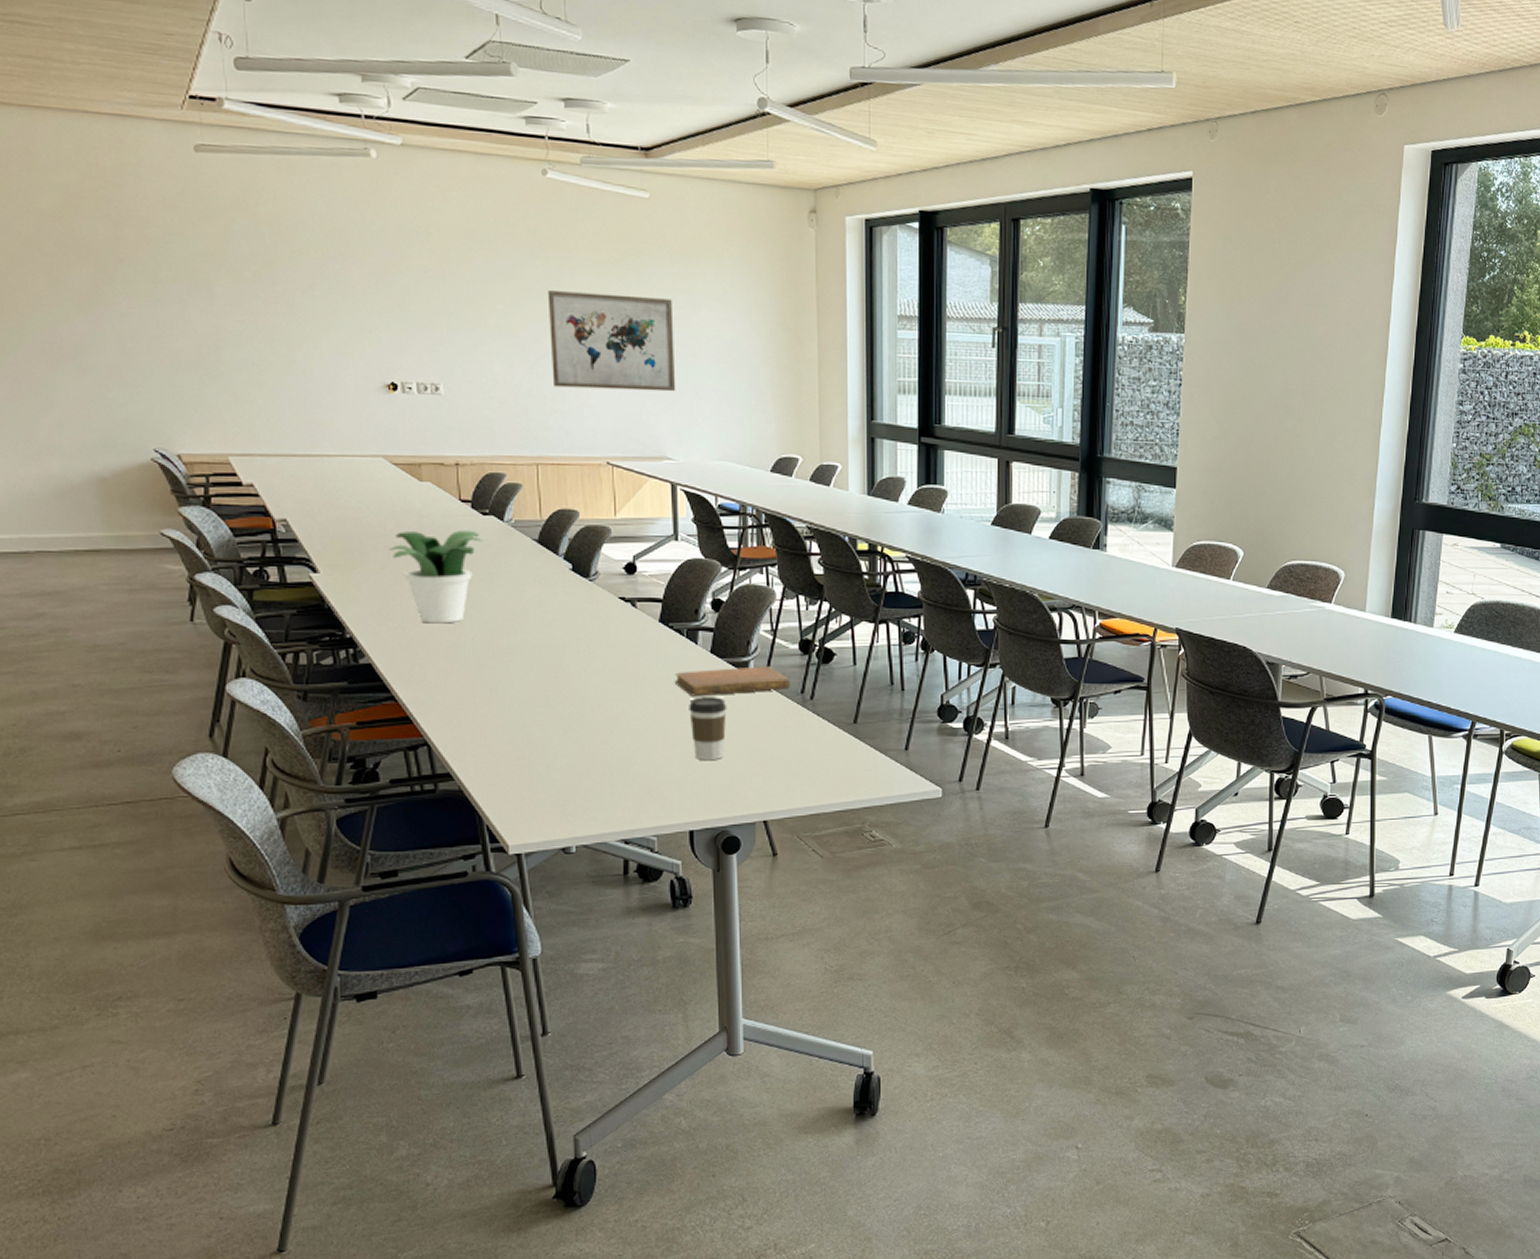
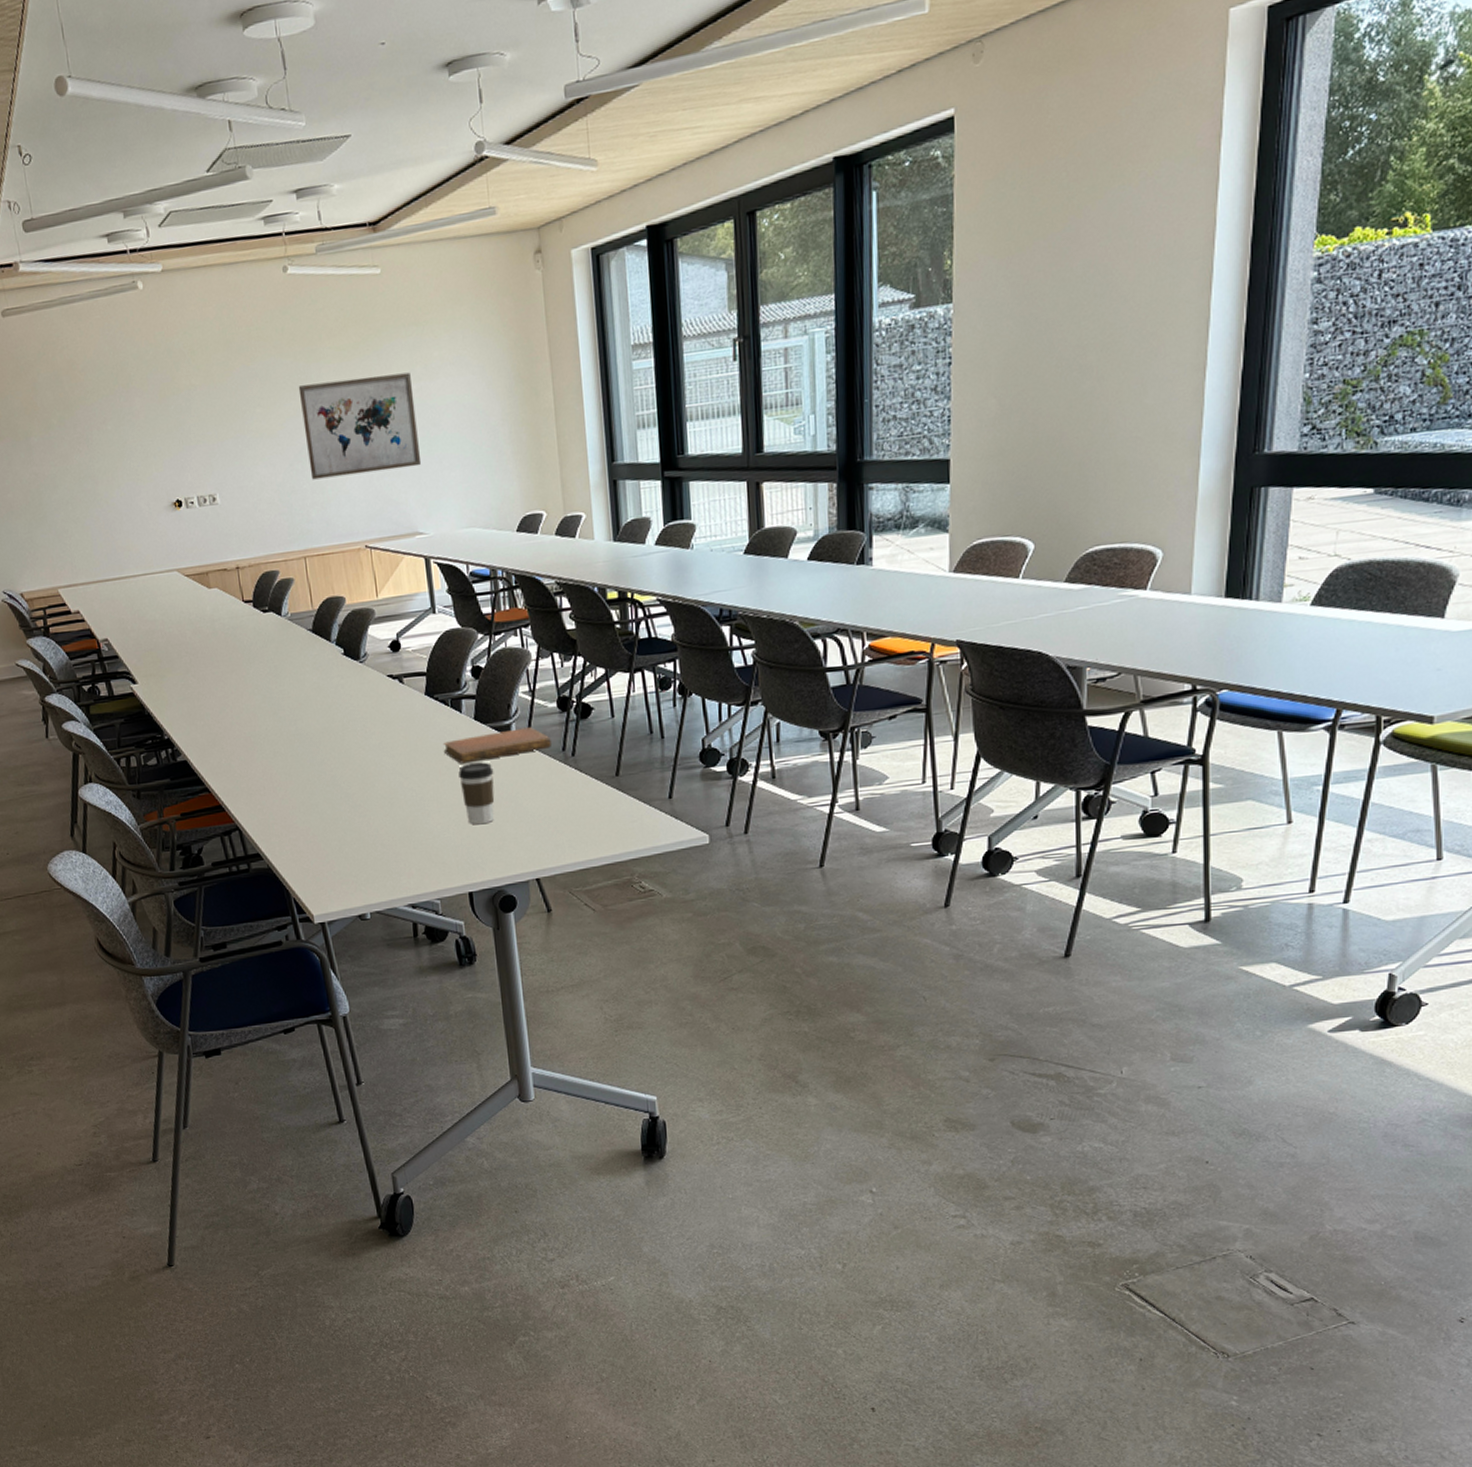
potted plant: present [389,529,484,624] -> none [190,628,267,719]

